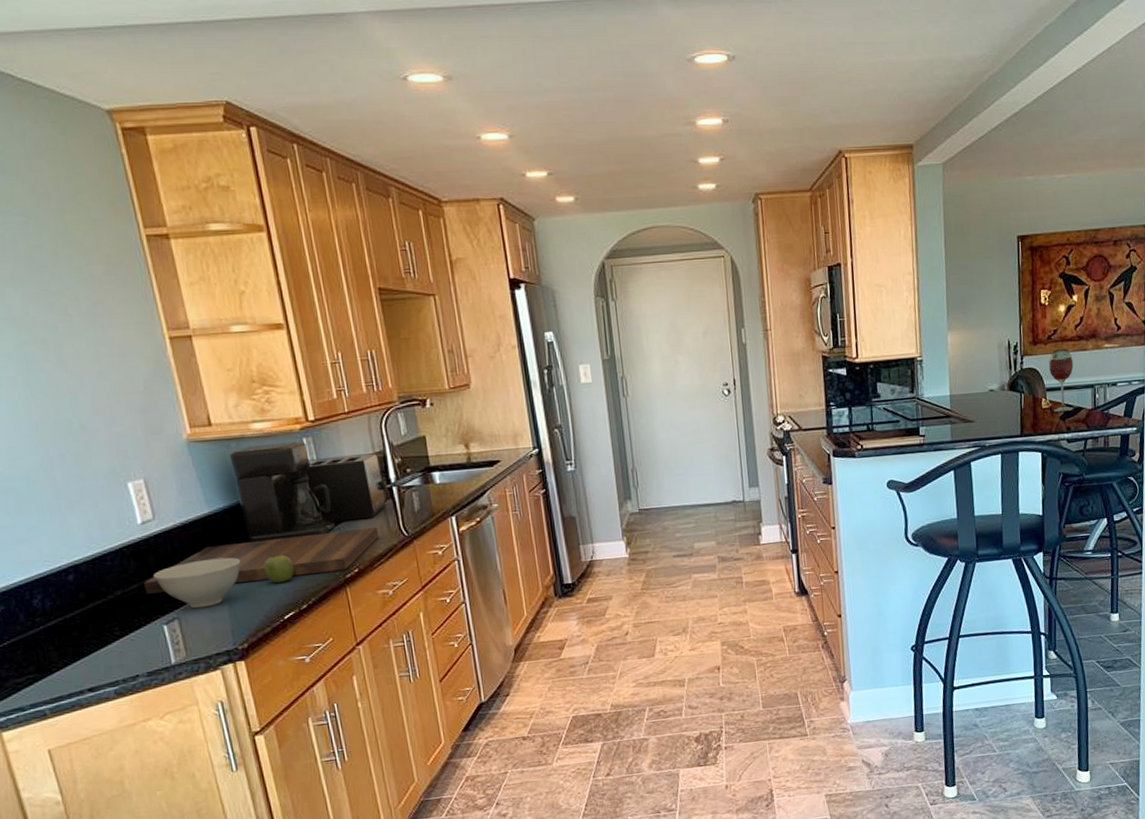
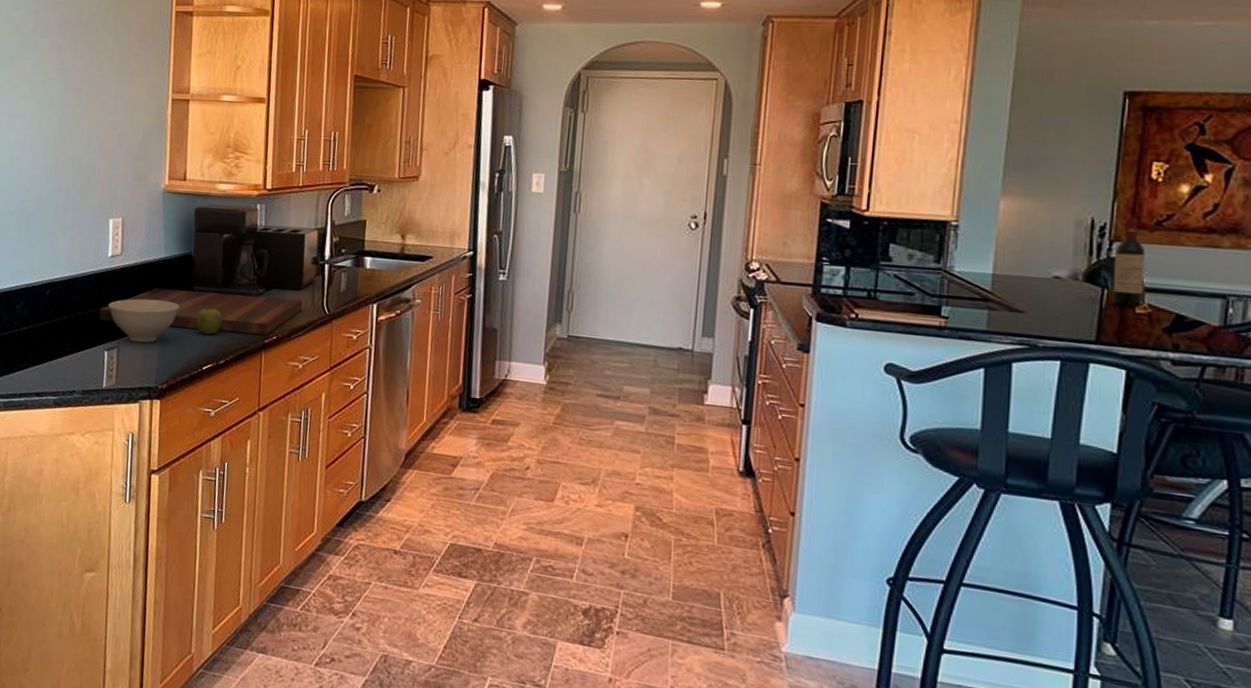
wine bottle: none [1025,336,1046,405] -> present [1112,217,1145,308]
wineglass: present [1049,348,1074,413] -> none [1153,240,1195,324]

